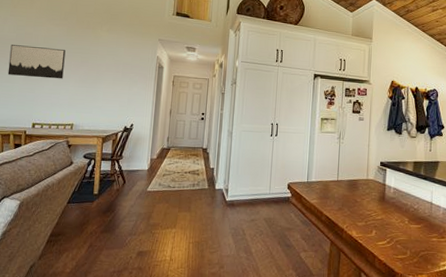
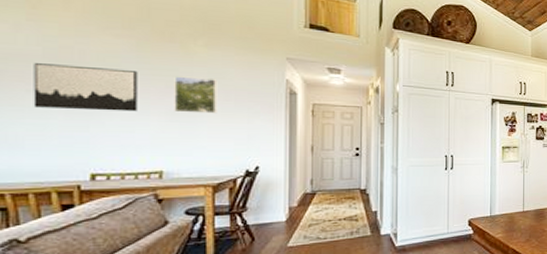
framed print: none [84,53,113,82] -> present [174,76,217,114]

